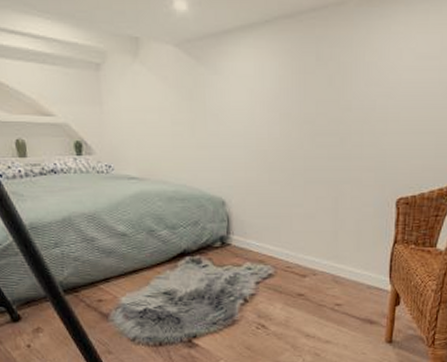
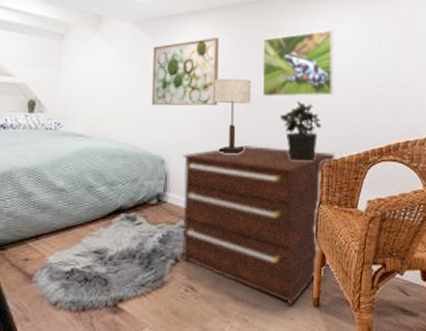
wall art: none [201,57,280,143] -> present [151,37,219,106]
dresser: none [244,182,413,342] -> present [181,144,335,306]
table lamp: none [275,106,317,192] -> present [214,78,252,153]
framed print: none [329,39,416,126] -> present [262,30,334,97]
potted plant: none [350,131,399,199] -> present [279,101,322,162]

